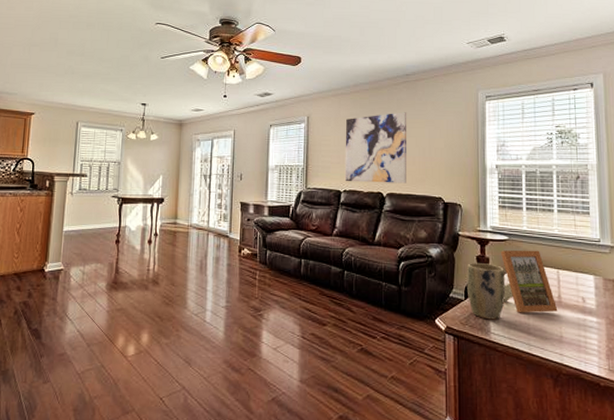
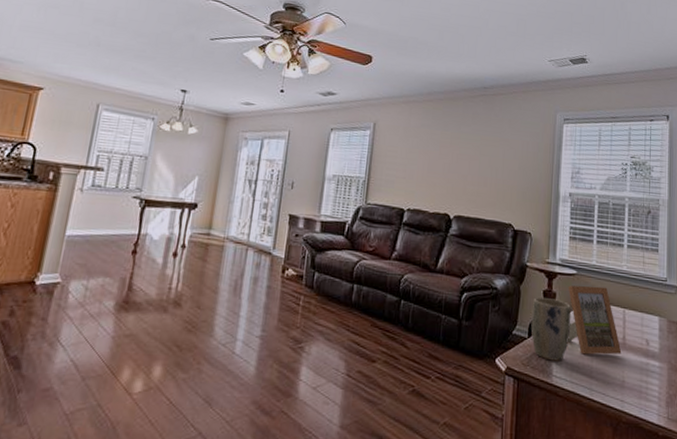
wall art: present [345,112,407,184] -> none [409,127,482,206]

